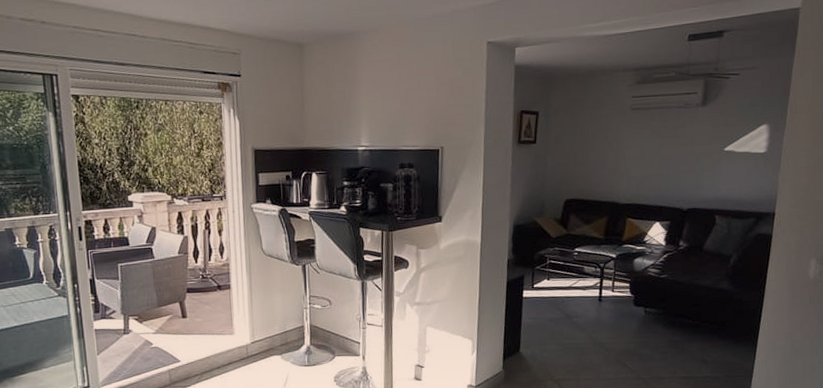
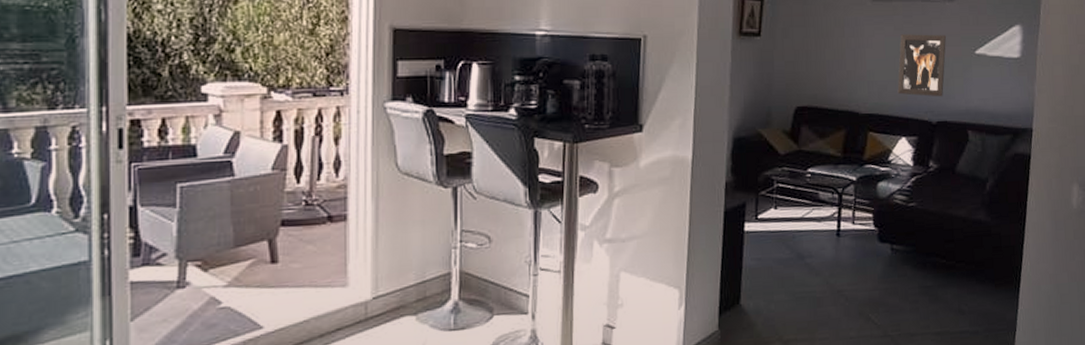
wall art: none [653,136,698,188] -> present [897,34,946,97]

